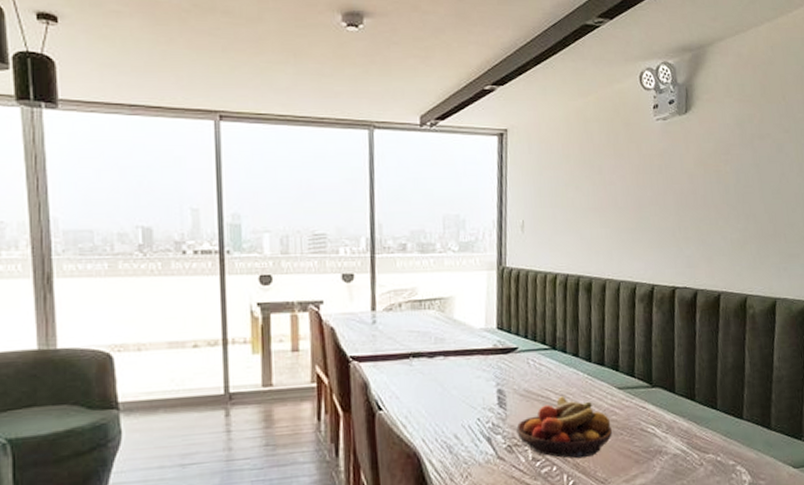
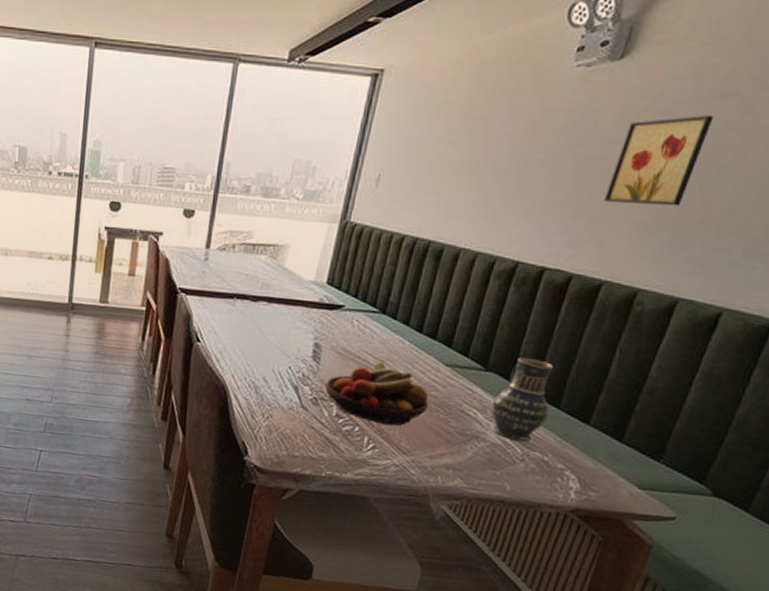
vase: none [664,369,711,448] -> present [491,358,553,442]
wall art: none [703,152,760,227] -> present [604,114,714,206]

